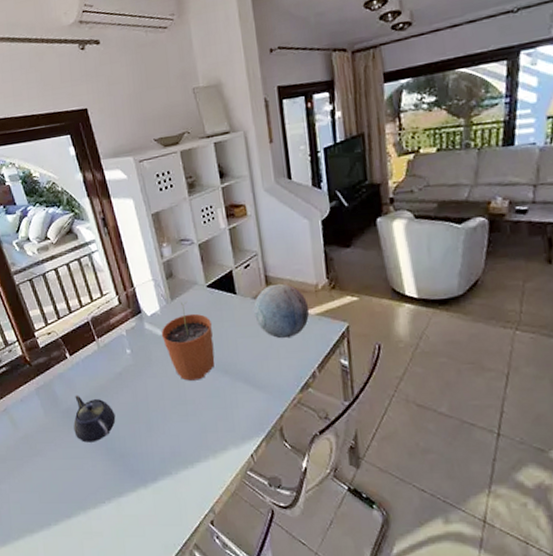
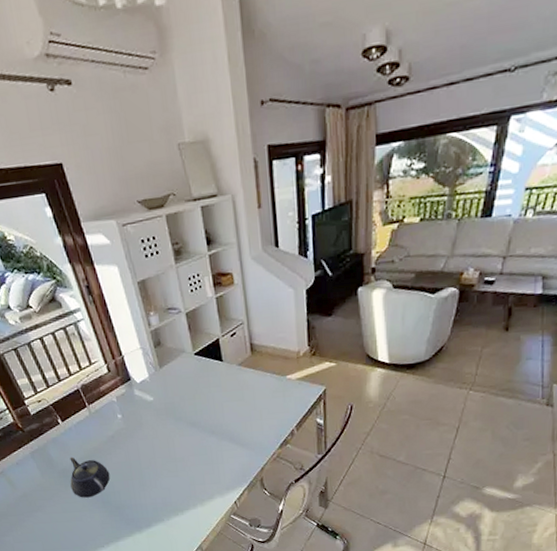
plant pot: present [161,301,215,381] -> none [150,368,202,441]
decorative orb: present [254,283,310,339] -> none [239,350,291,402]

